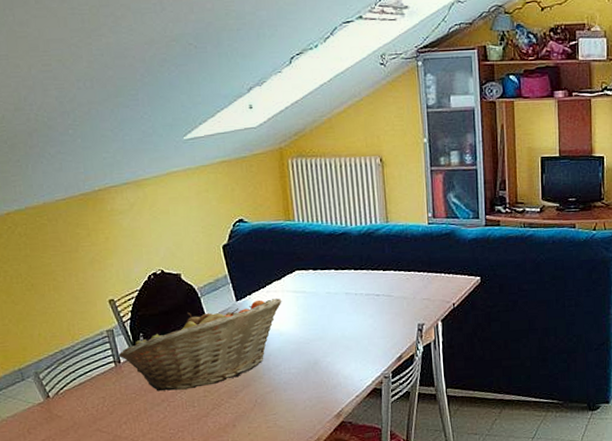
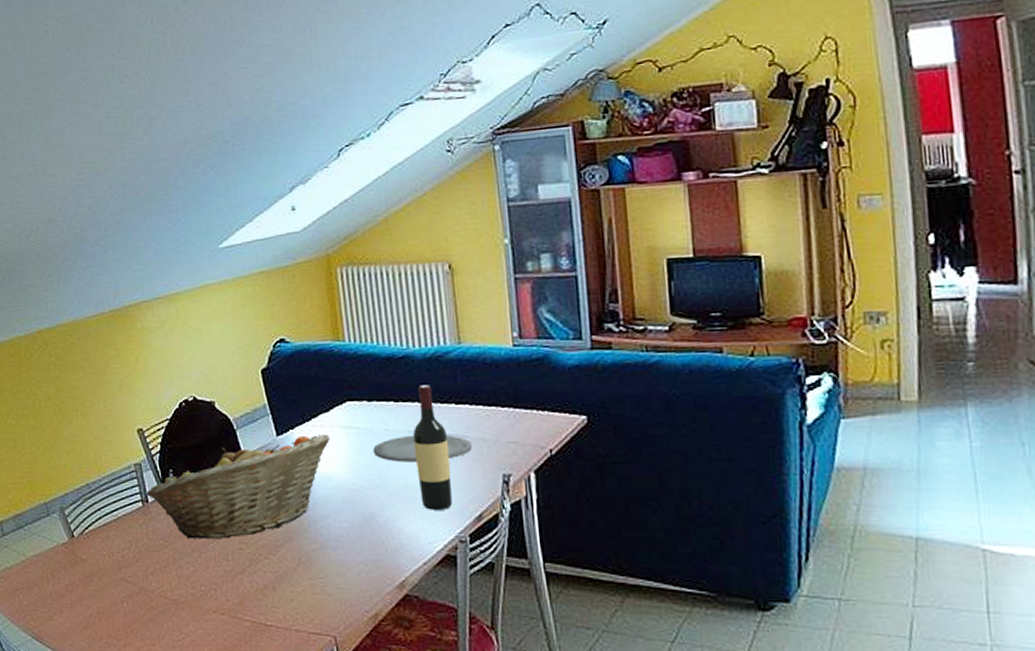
plate: none [317,295,396,318] -> present [373,435,473,462]
wine bottle: none [349,256,380,355] -> present [412,385,453,510]

